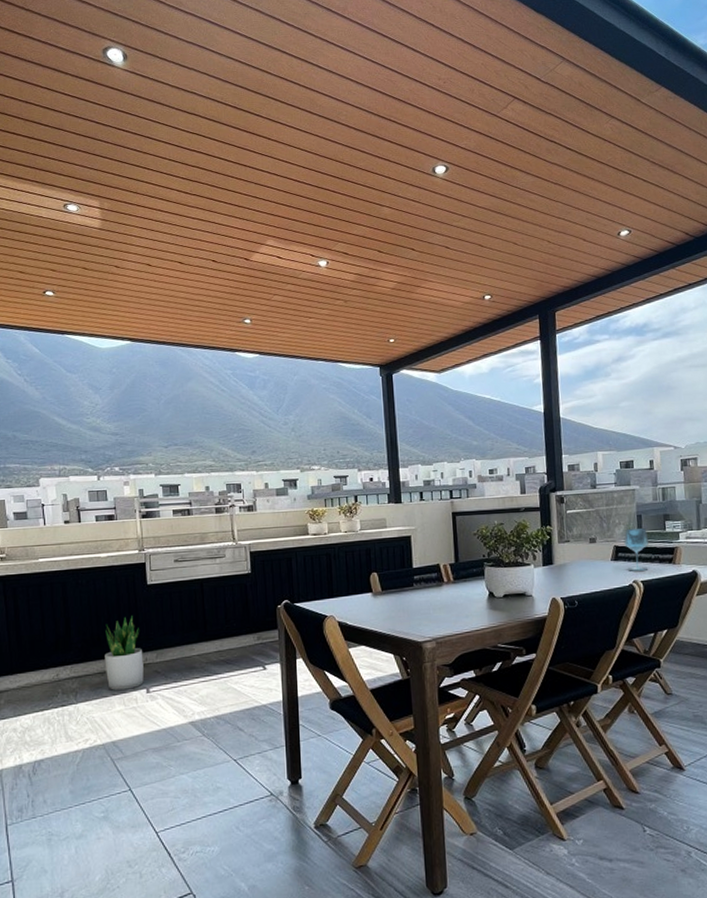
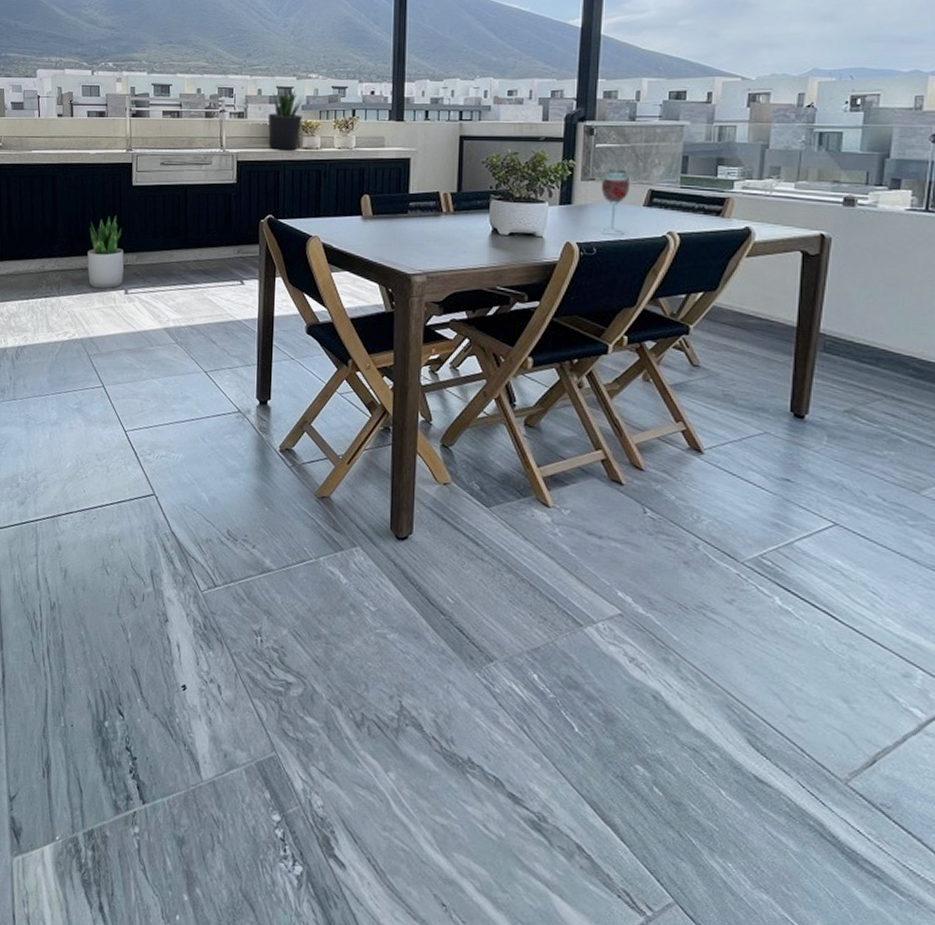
planter: none [276,478,309,539] -> present [267,85,303,151]
wineglass: none [575,530,599,588] -> present [600,169,631,235]
wine glass: present [624,527,650,571] -> none [662,170,695,221]

